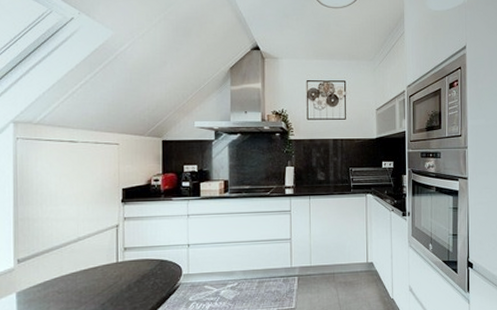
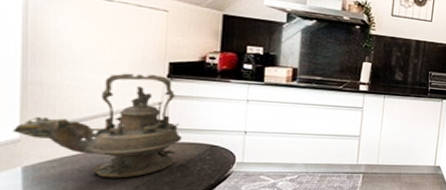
teapot: none [9,200,137,298] -> present [13,73,183,178]

